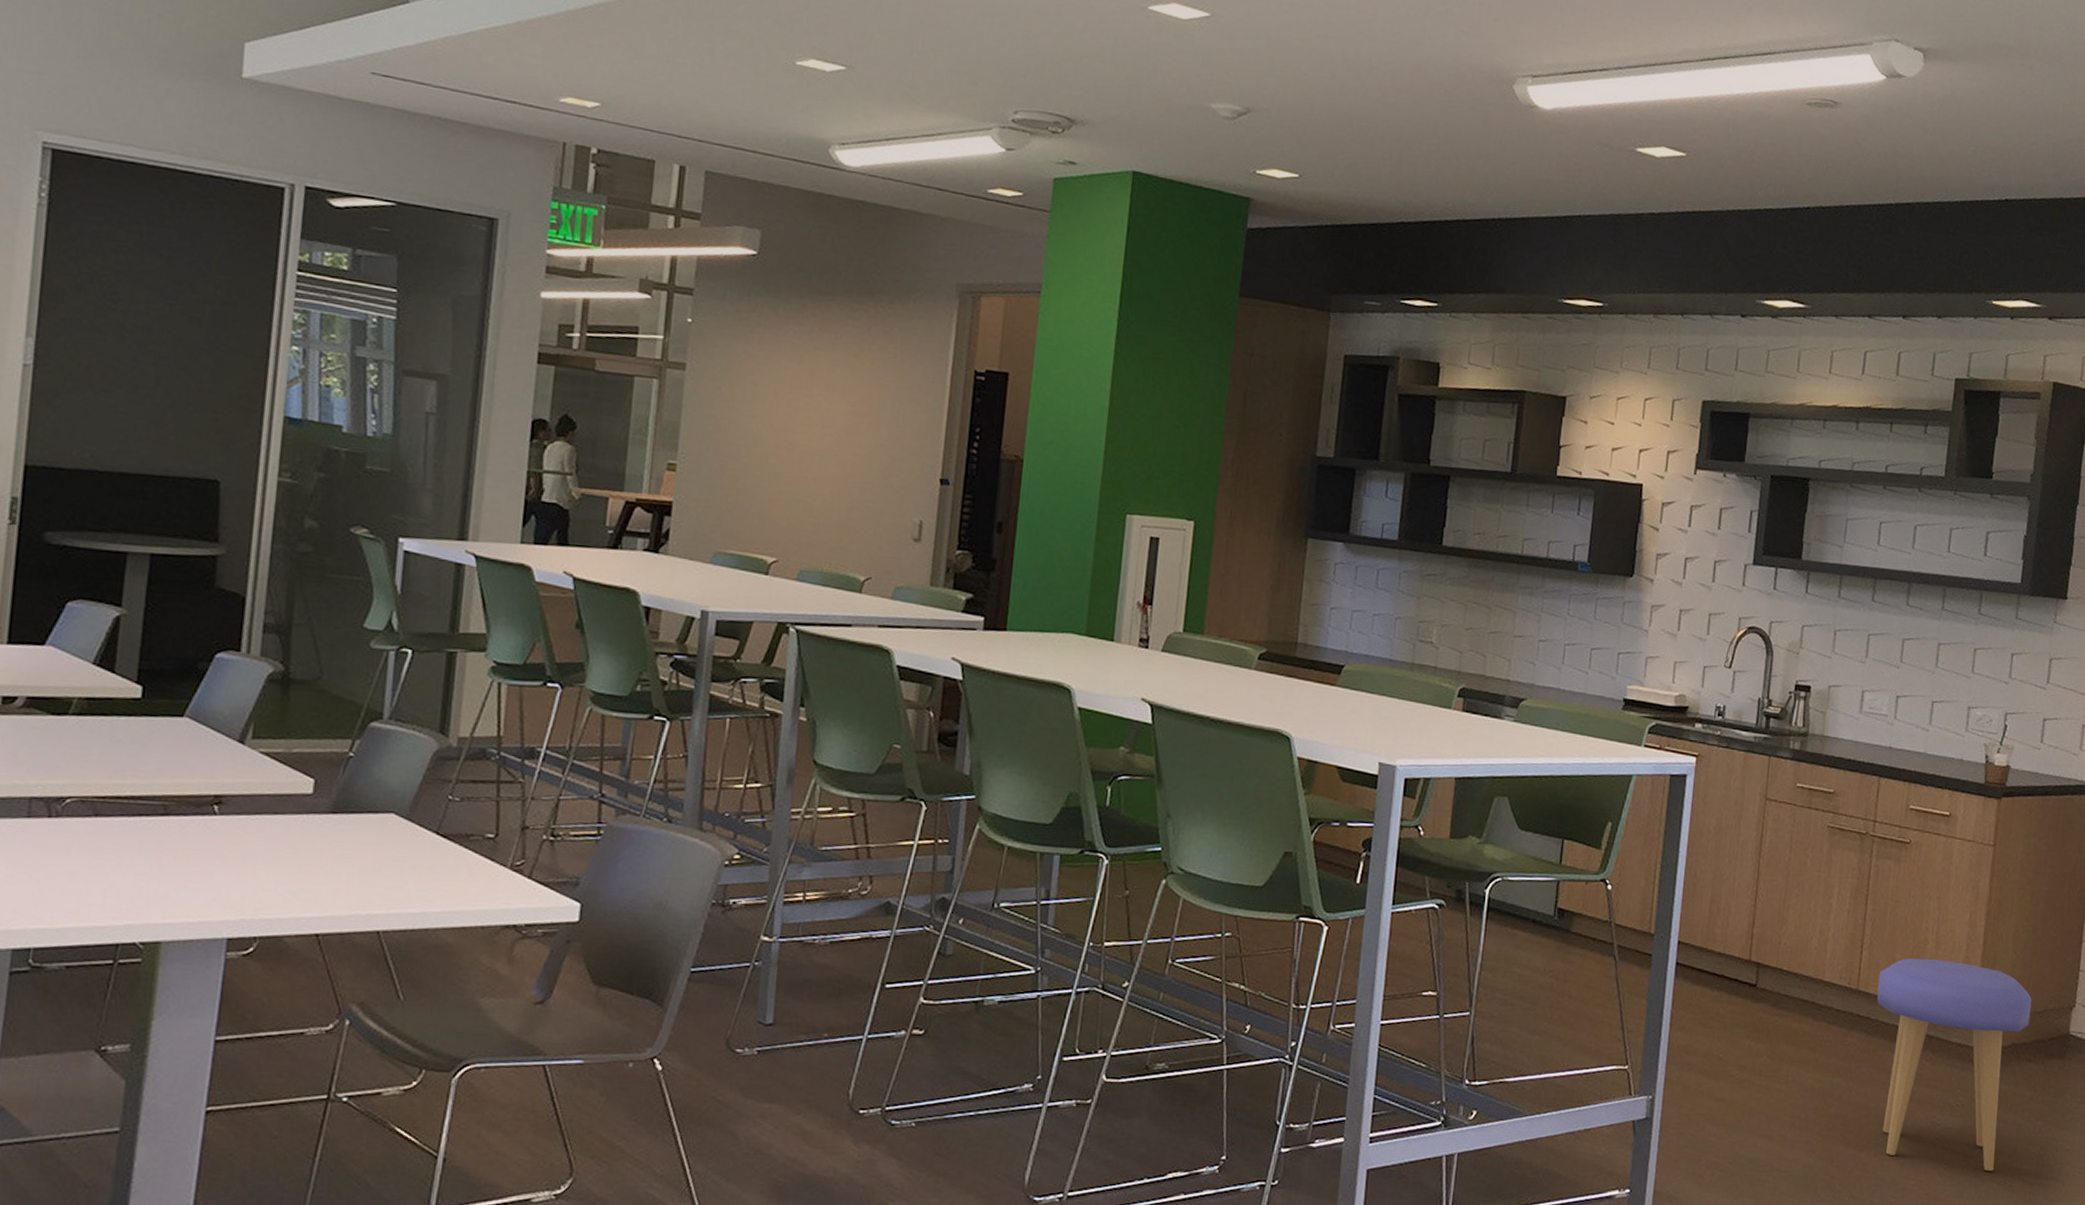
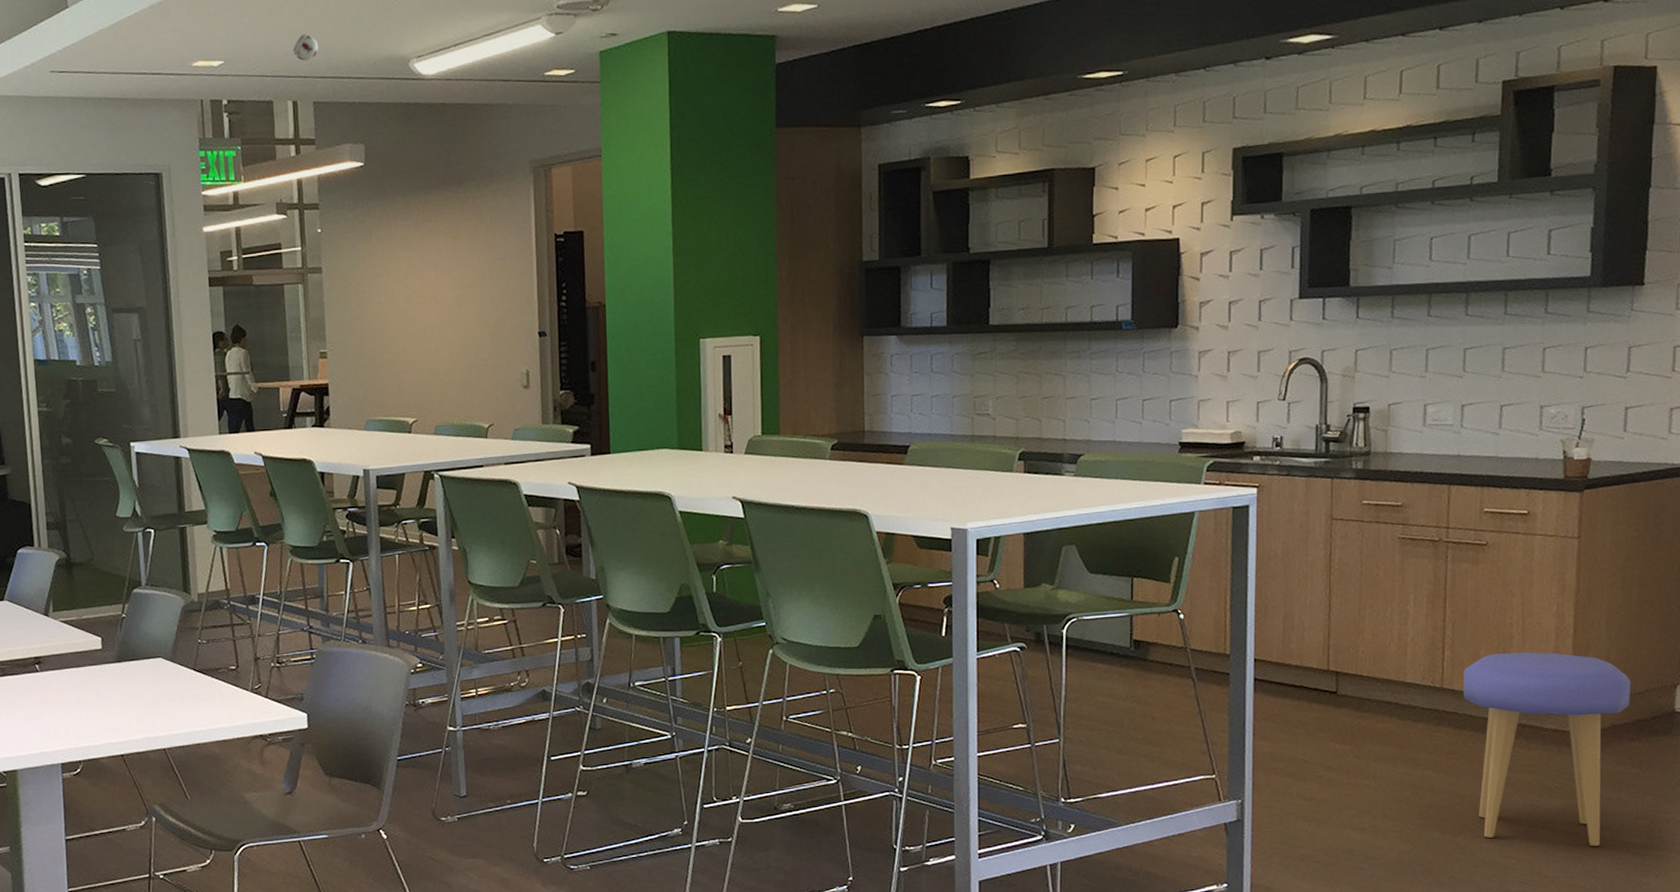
smoke detector: none [690,91,722,123] -> present [293,33,318,61]

